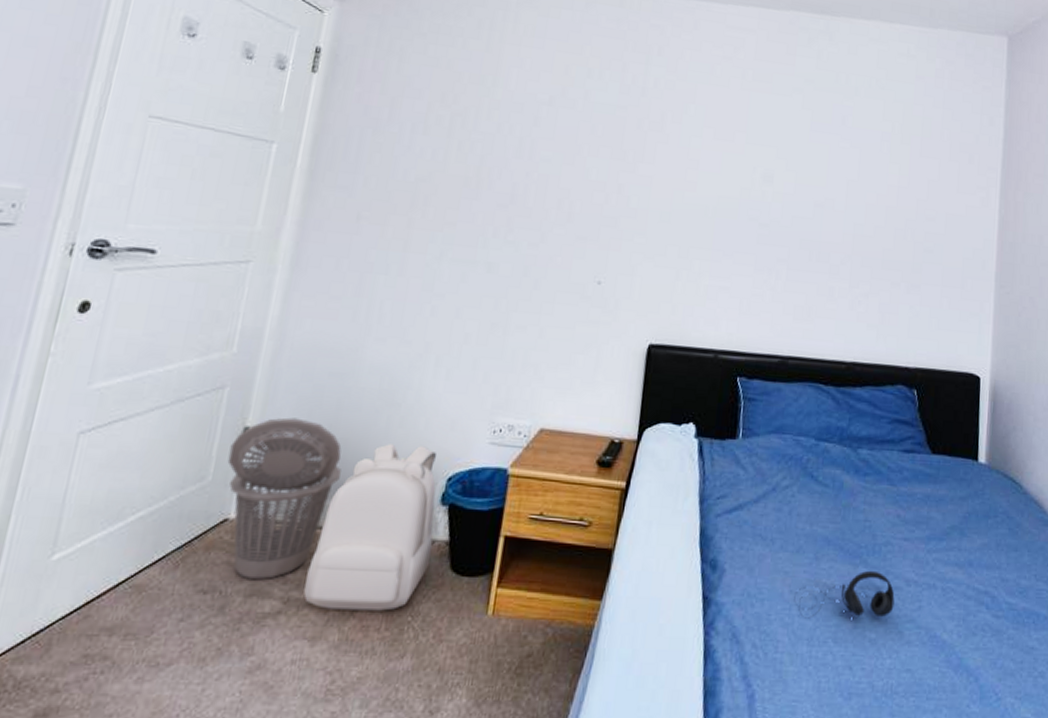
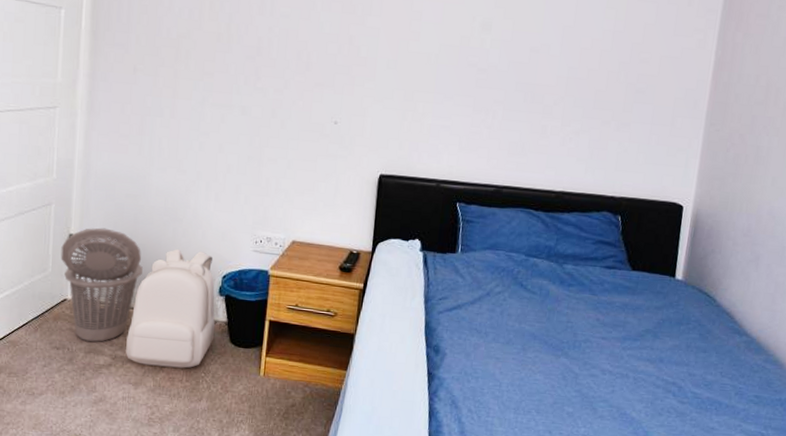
headphones: present [794,570,895,619] -> none [503,360,591,397]

